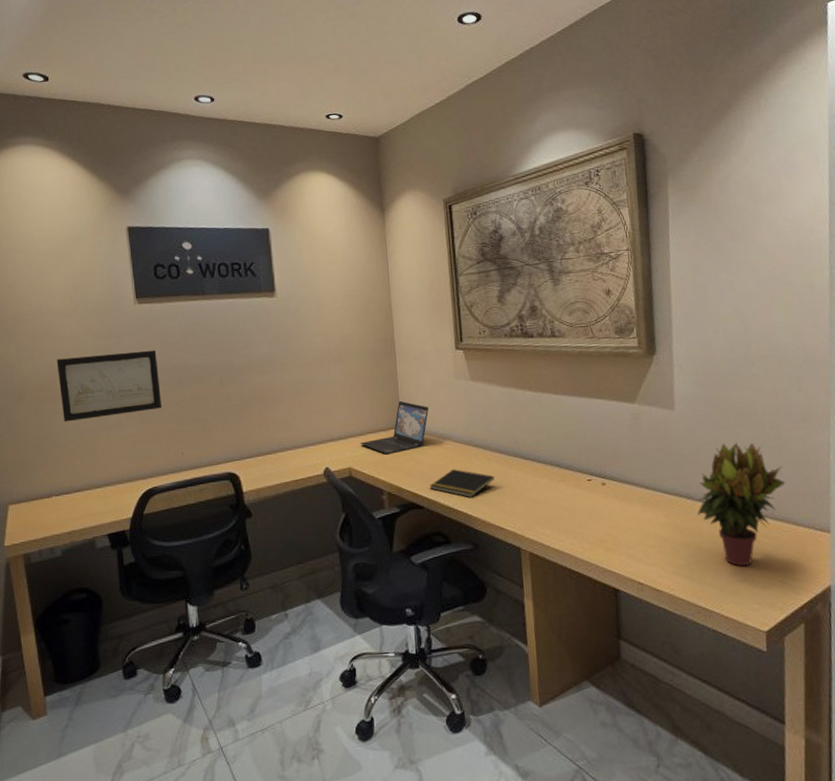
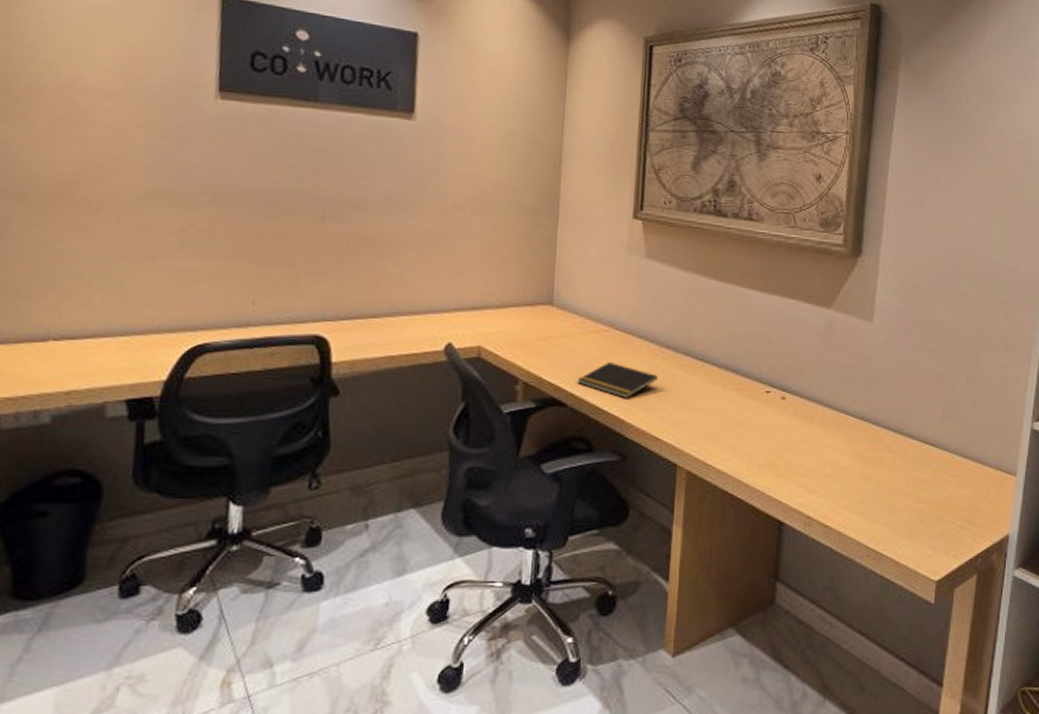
wall art: present [56,350,162,422] -> none [83,154,238,242]
laptop: present [360,400,430,455] -> none [497,271,591,336]
potted plant: present [697,442,786,567] -> none [882,365,979,506]

